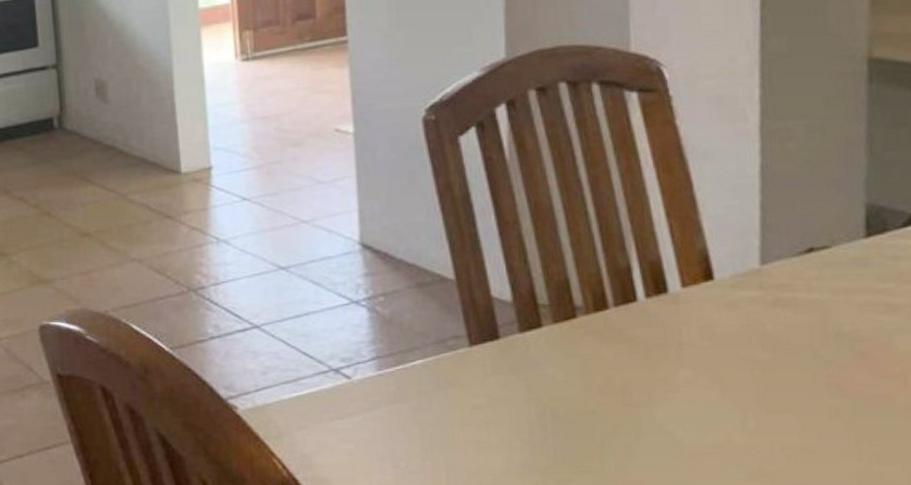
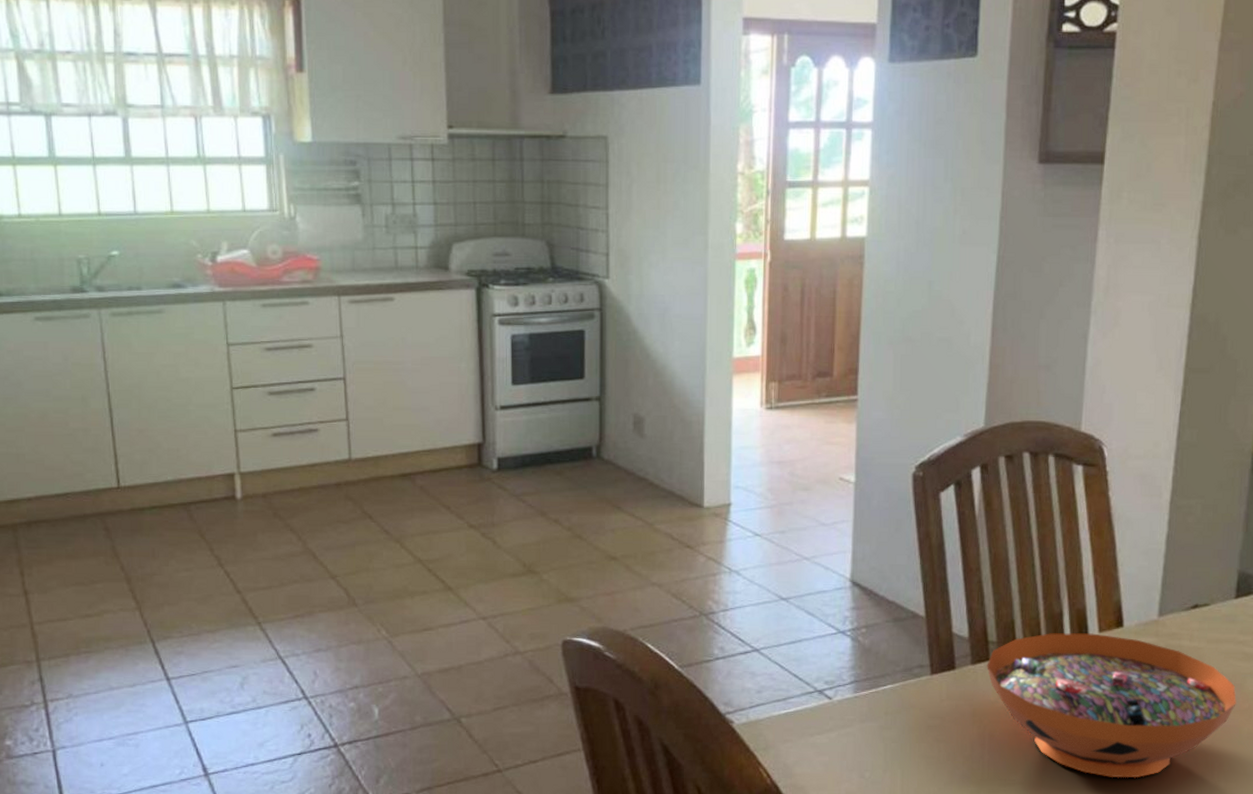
decorative bowl: none [539,289,883,463] -> present [987,633,1236,778]

